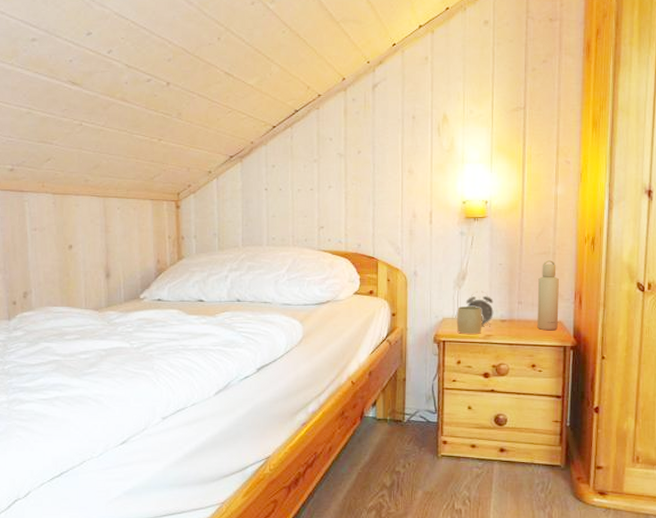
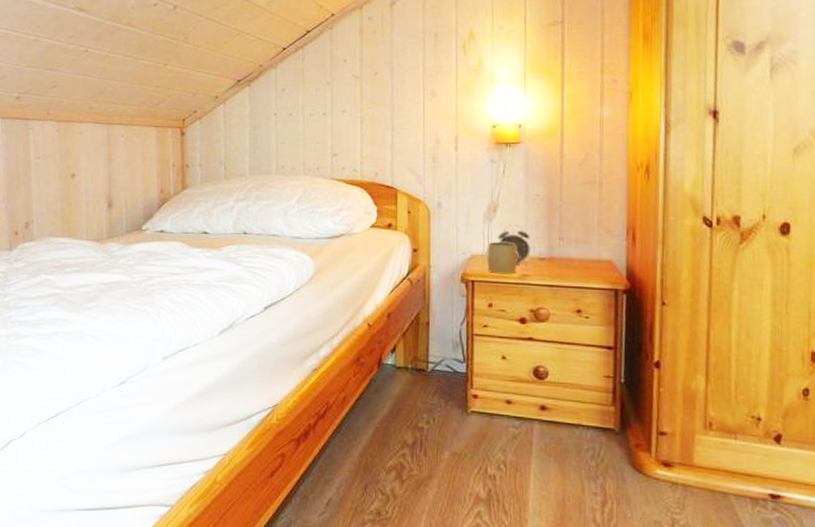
bottle: present [537,260,559,331] -> none [582,191,608,271]

